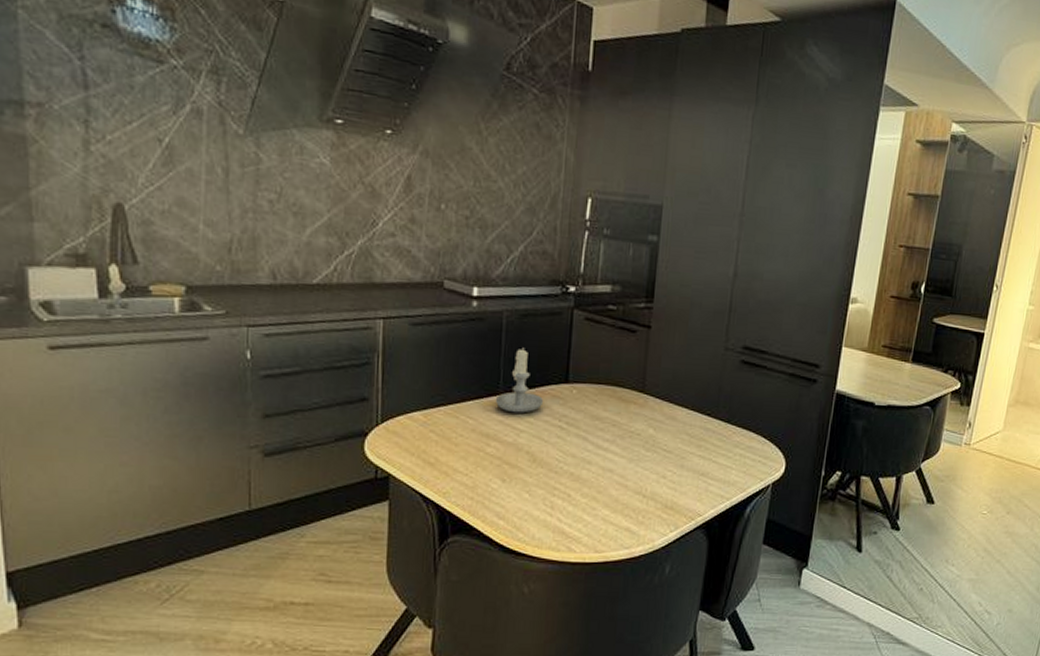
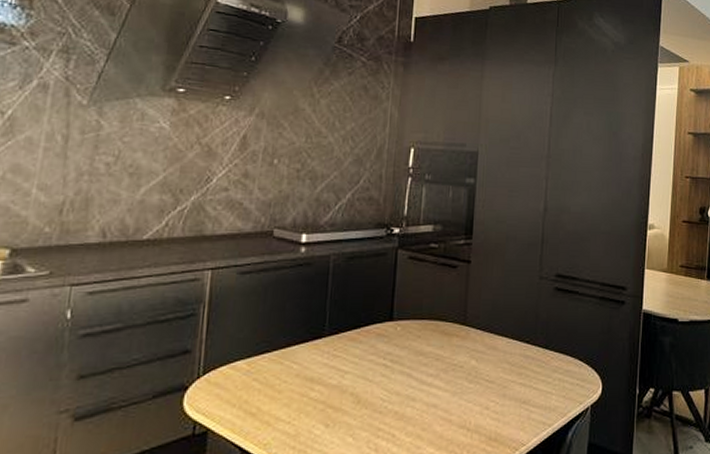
candle: present [495,347,543,413] -> none [320,289,368,354]

